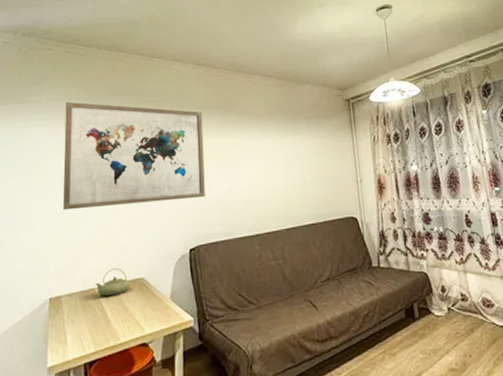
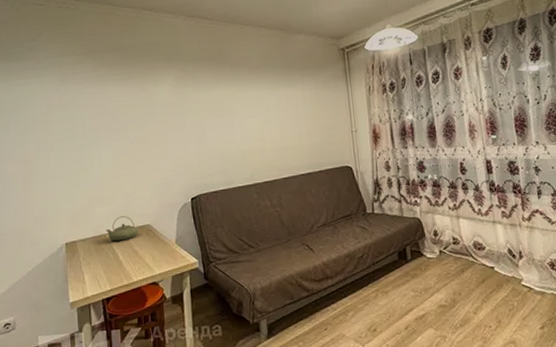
wall art: present [63,101,205,211] -> none [62,57,203,163]

